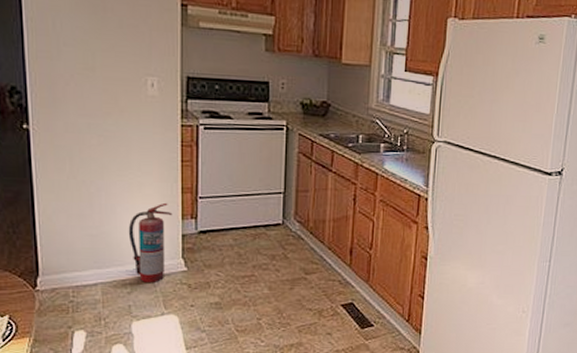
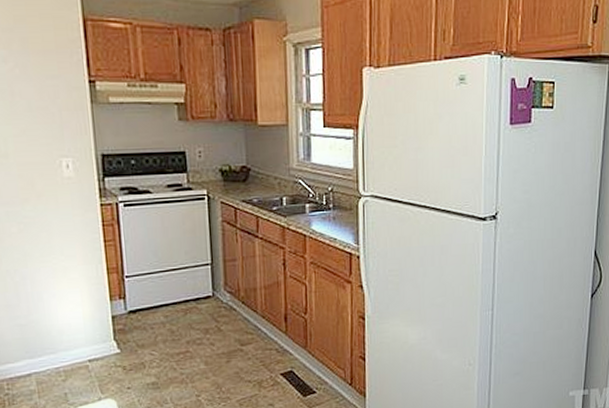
fire extinguisher: present [128,202,173,282] -> none [56,285,100,368]

